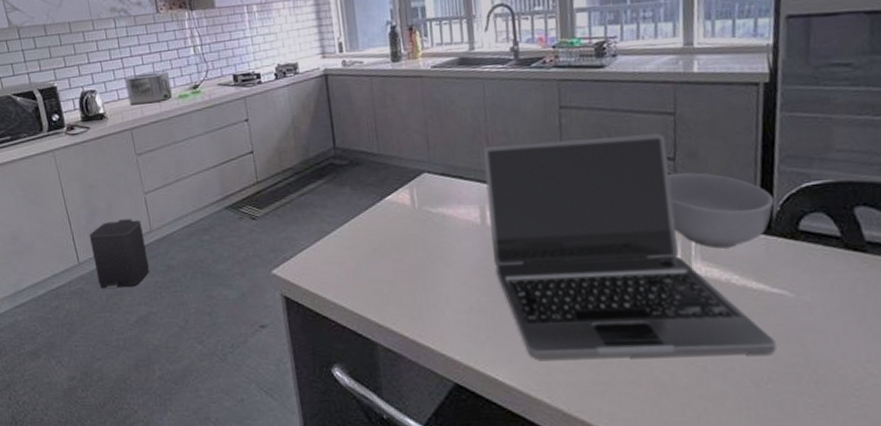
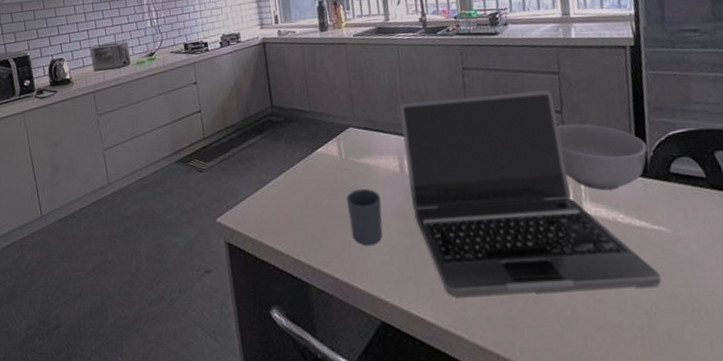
pedal bin: present [89,219,149,289] -> none [52,173,106,240]
mug: none [418,241,459,303] -> present [346,188,383,245]

